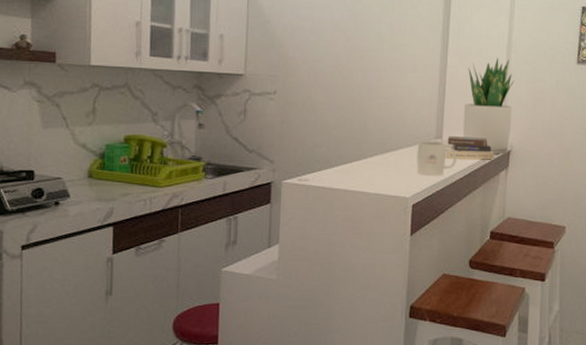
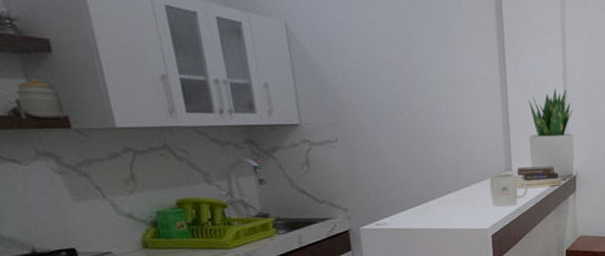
jar: none [20,17,53,55] -> present [15,77,65,121]

